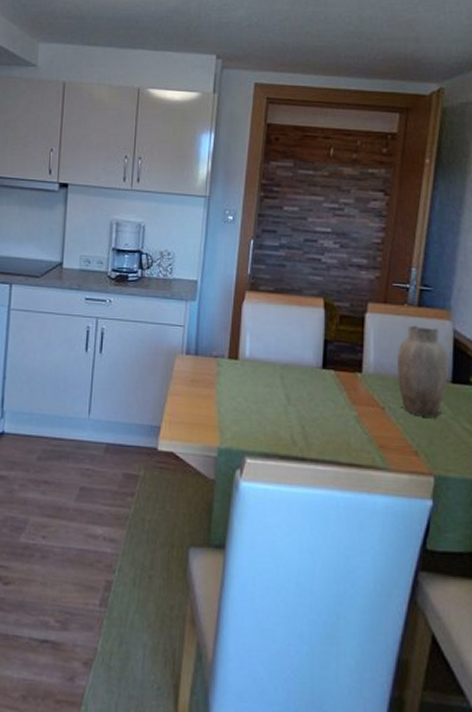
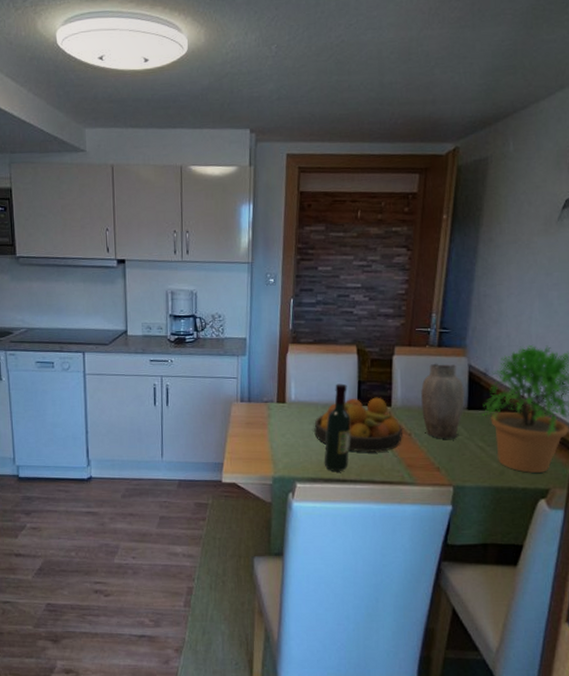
fruit bowl: none [269,359,374,427] -> present [313,397,402,452]
wine bottle: none [280,341,314,447] -> present [324,383,351,471]

